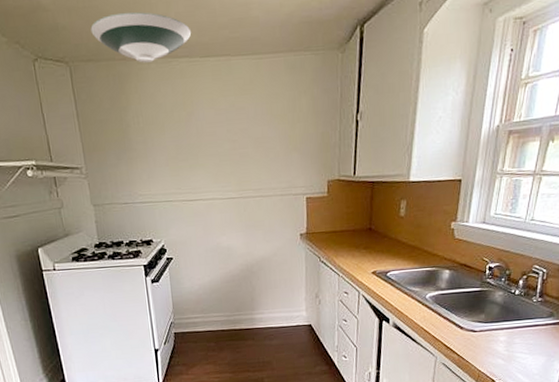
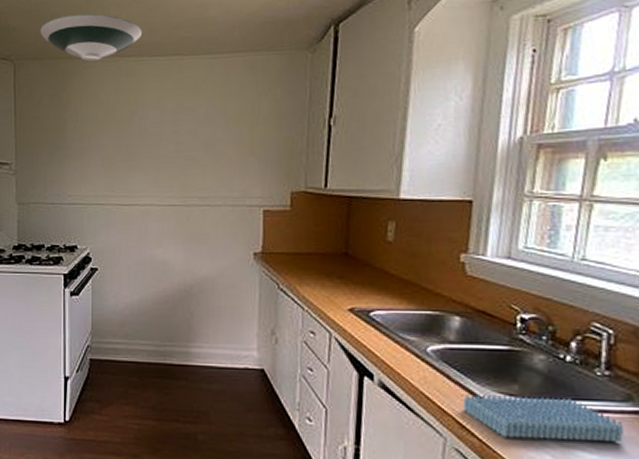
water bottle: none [449,319,547,351] -> present [463,394,625,442]

